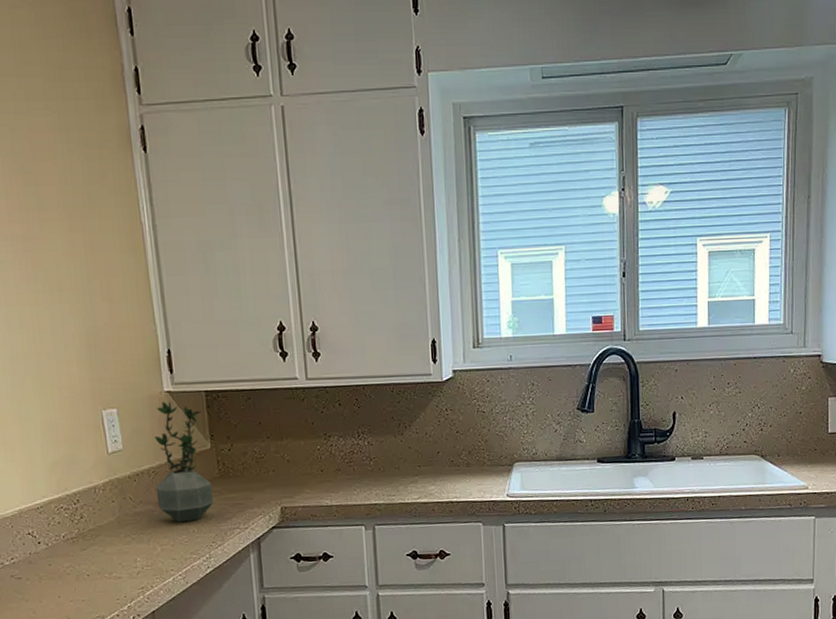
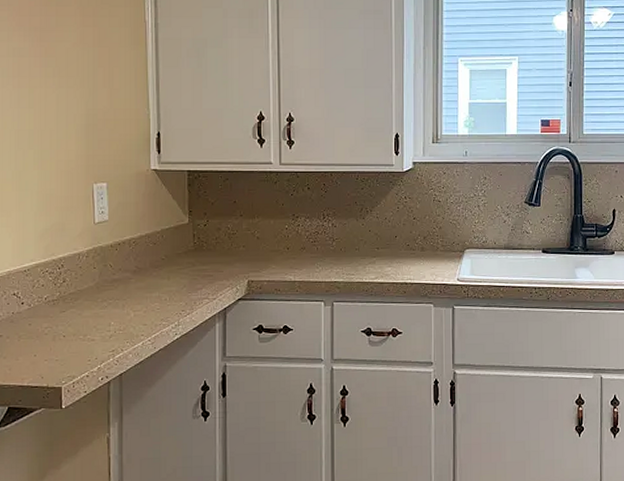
potted plant: present [155,401,214,523] -> none [135,178,187,291]

